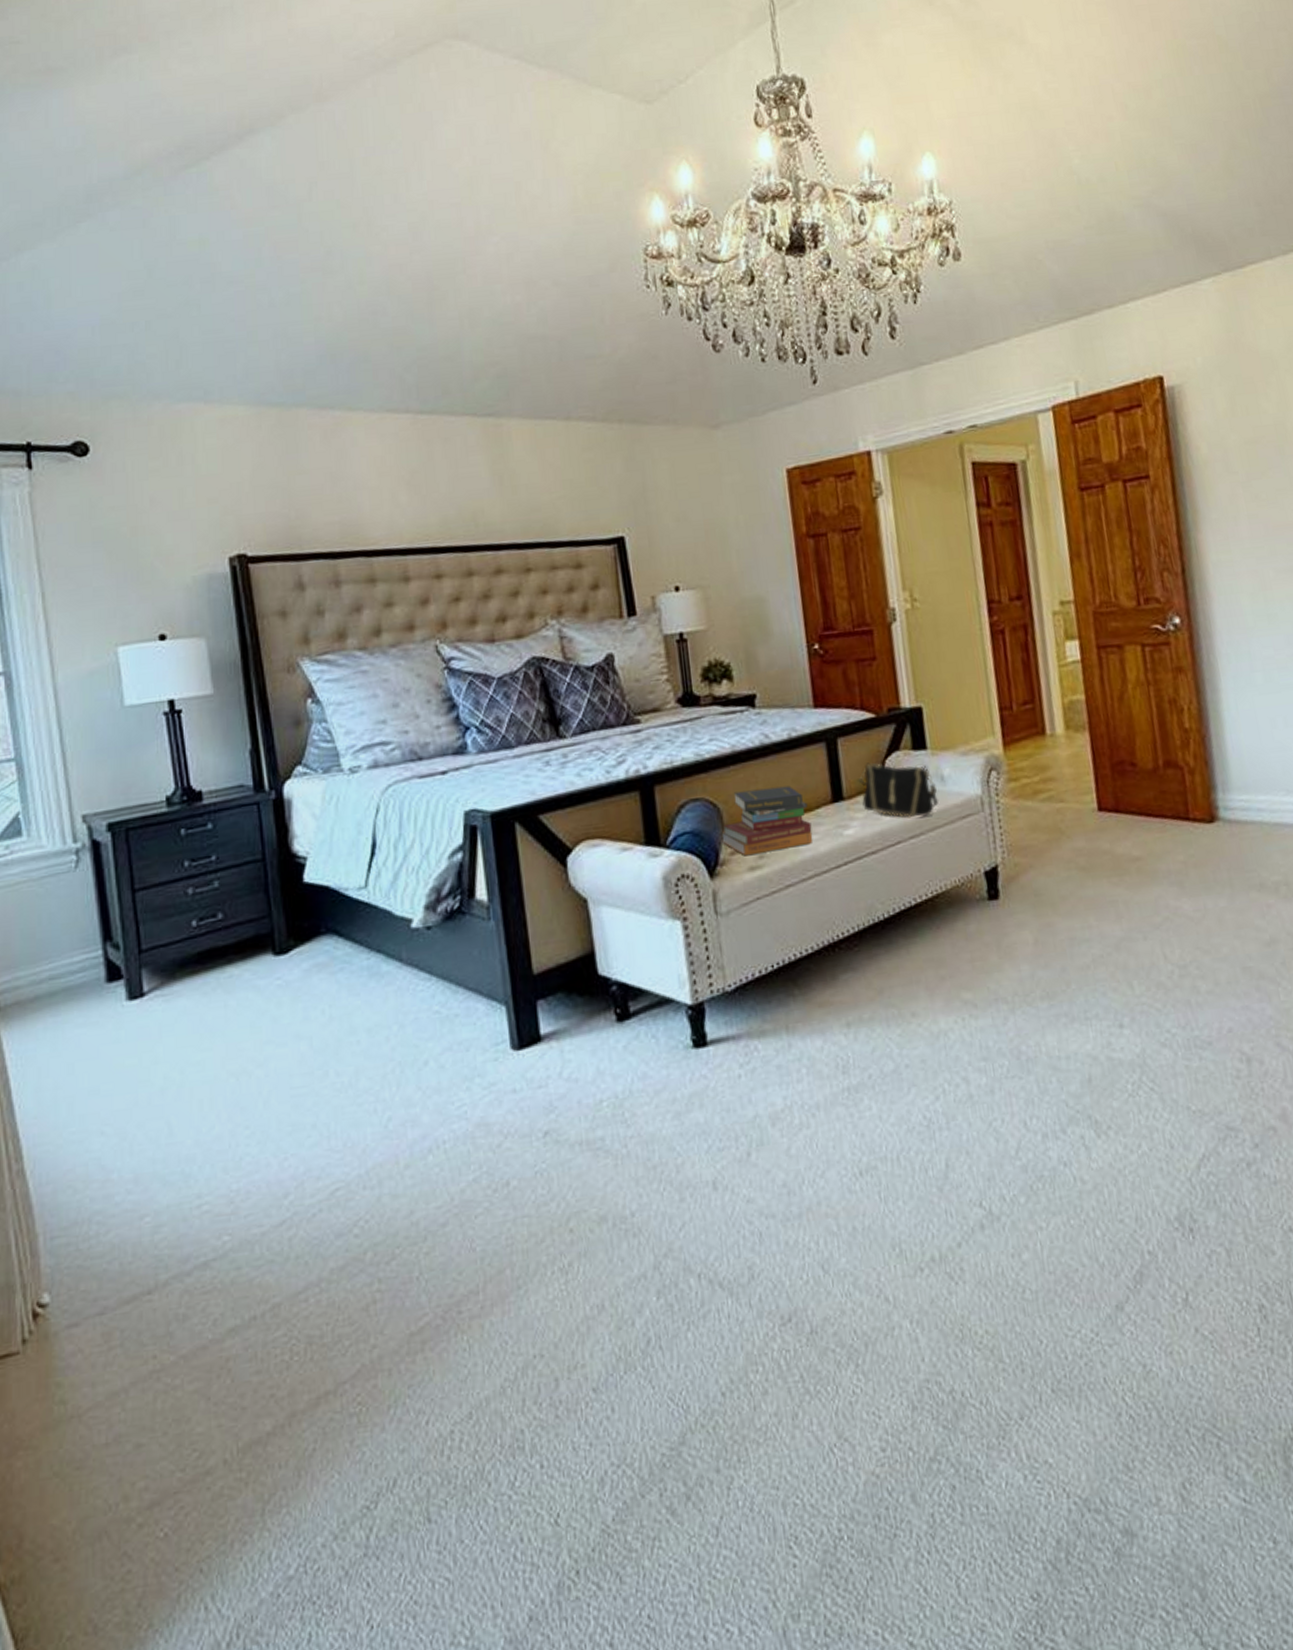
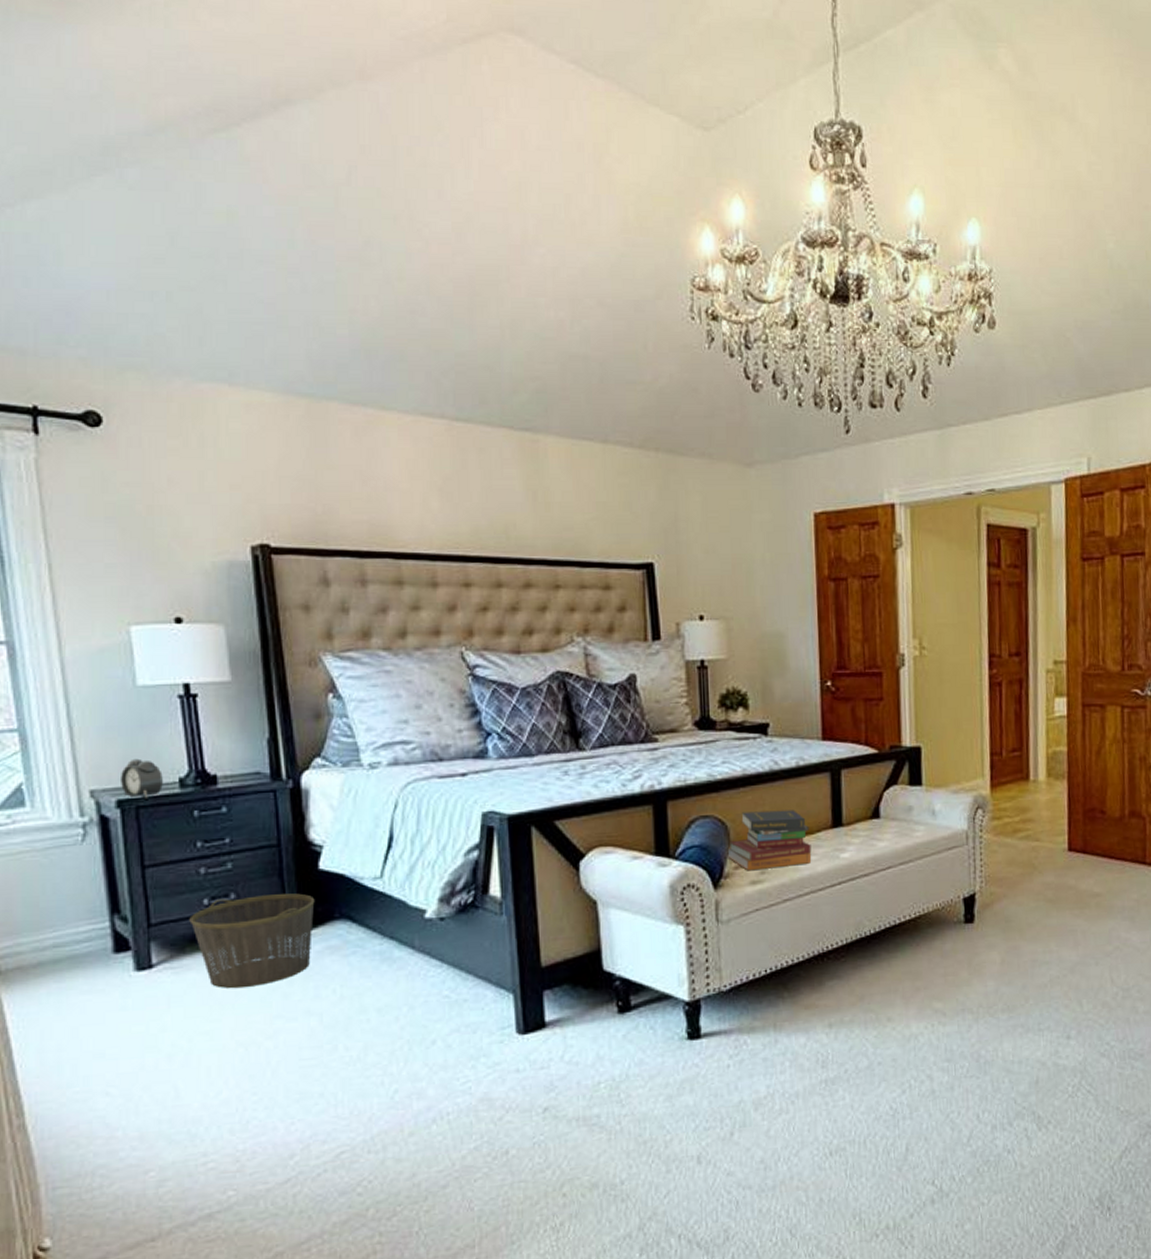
alarm clock: none [110,779,151,821] -> present [119,758,163,799]
basket: none [179,909,301,1014] -> present [189,893,315,988]
handbag: present [858,762,939,818] -> none [857,794,929,846]

